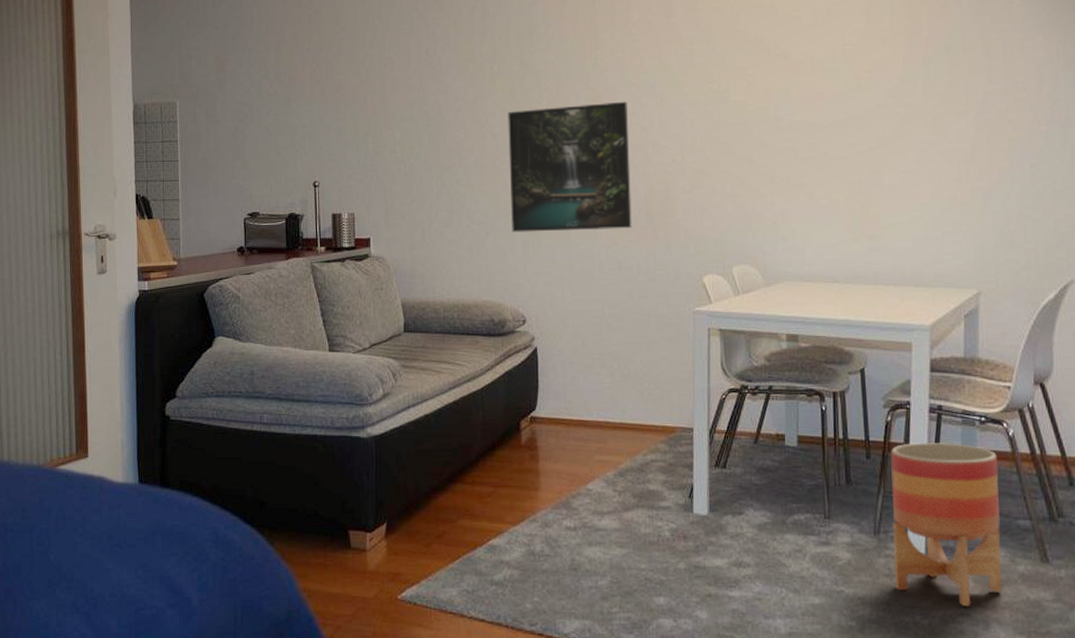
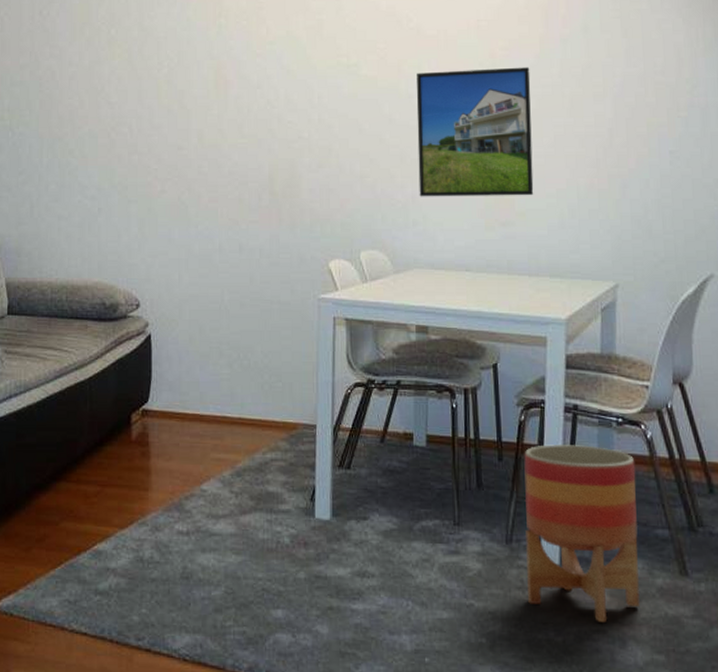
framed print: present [508,101,632,233] -> none [125,72,255,209]
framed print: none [784,88,899,214] -> present [416,67,534,197]

